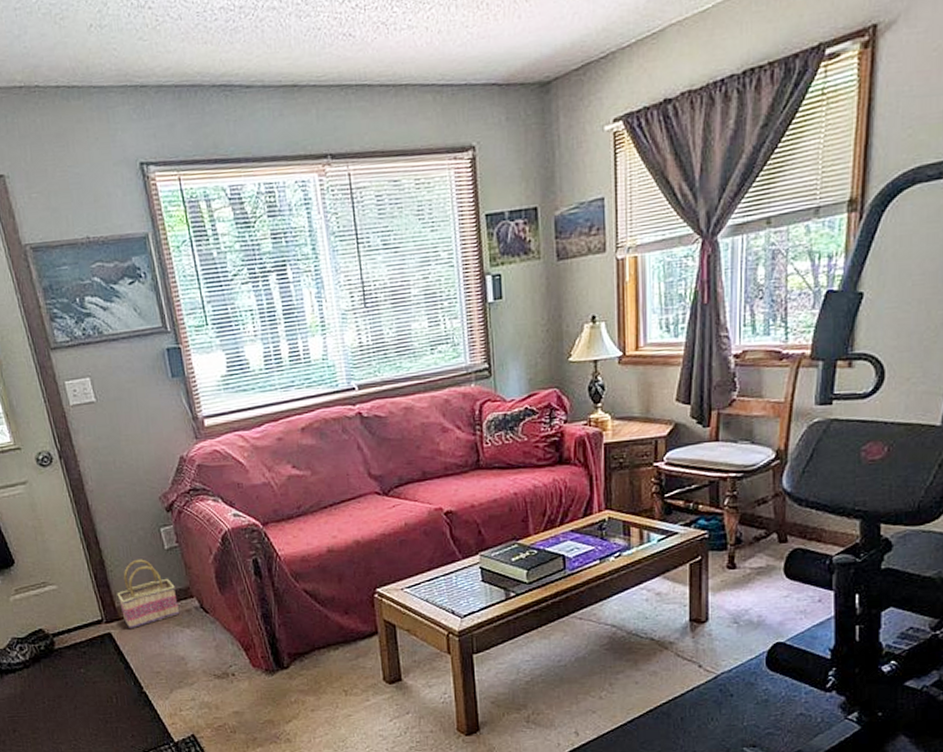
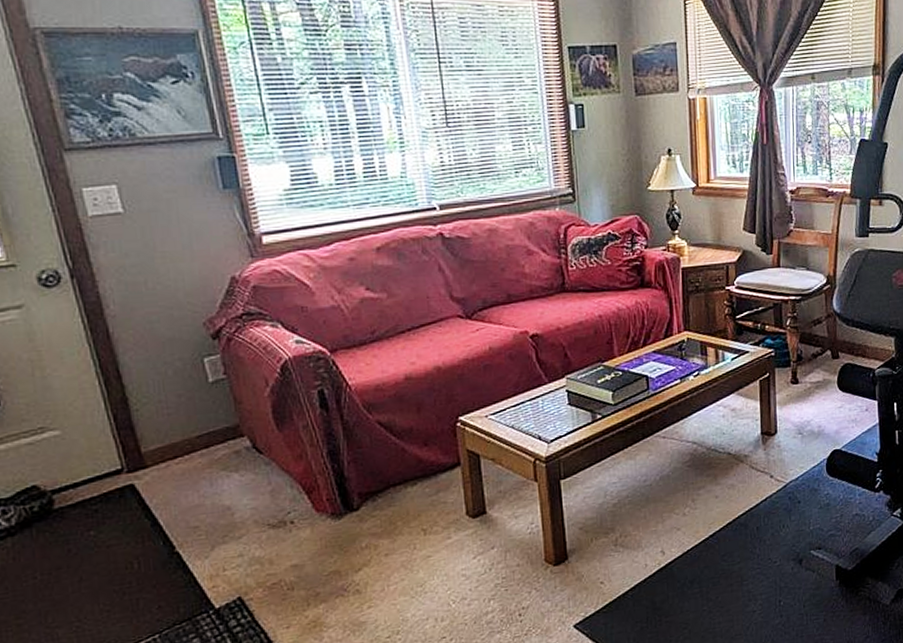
basket: present [117,559,180,630] -> none [144,394,227,479]

